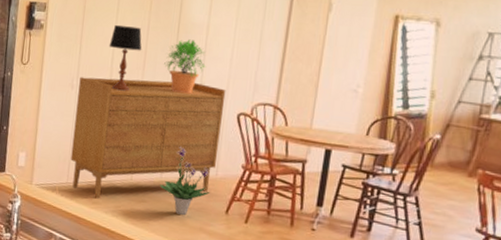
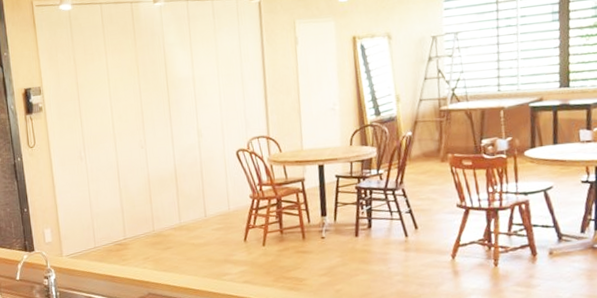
sideboard: present [70,77,226,199] -> none [86,130,227,256]
table lamp: present [108,24,142,92] -> none [107,92,139,153]
potted plant: present [159,147,210,215] -> none [180,191,227,252]
potted plant: present [164,39,206,94] -> none [161,93,199,144]

